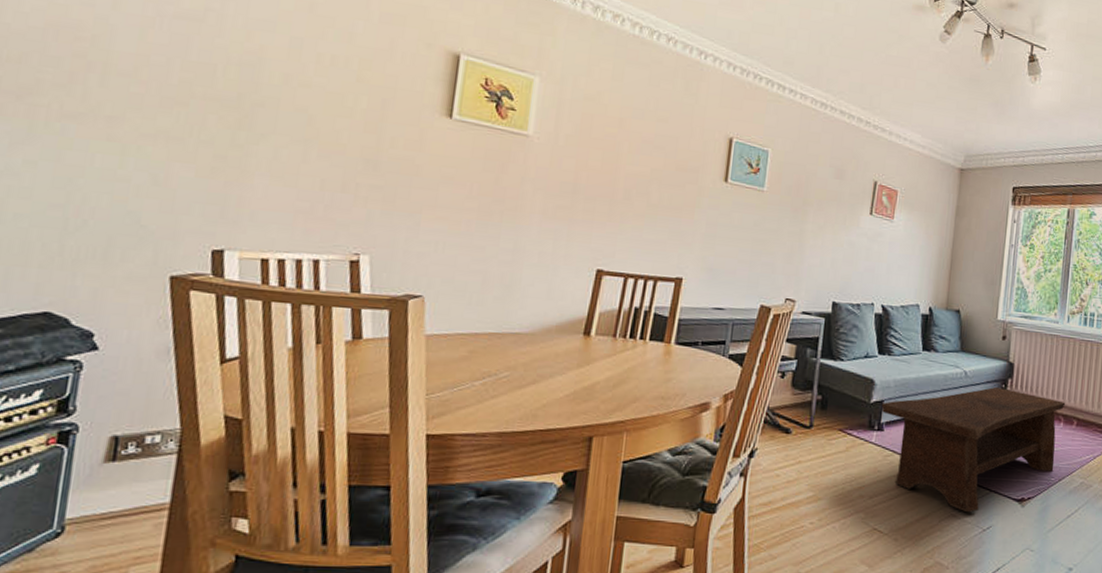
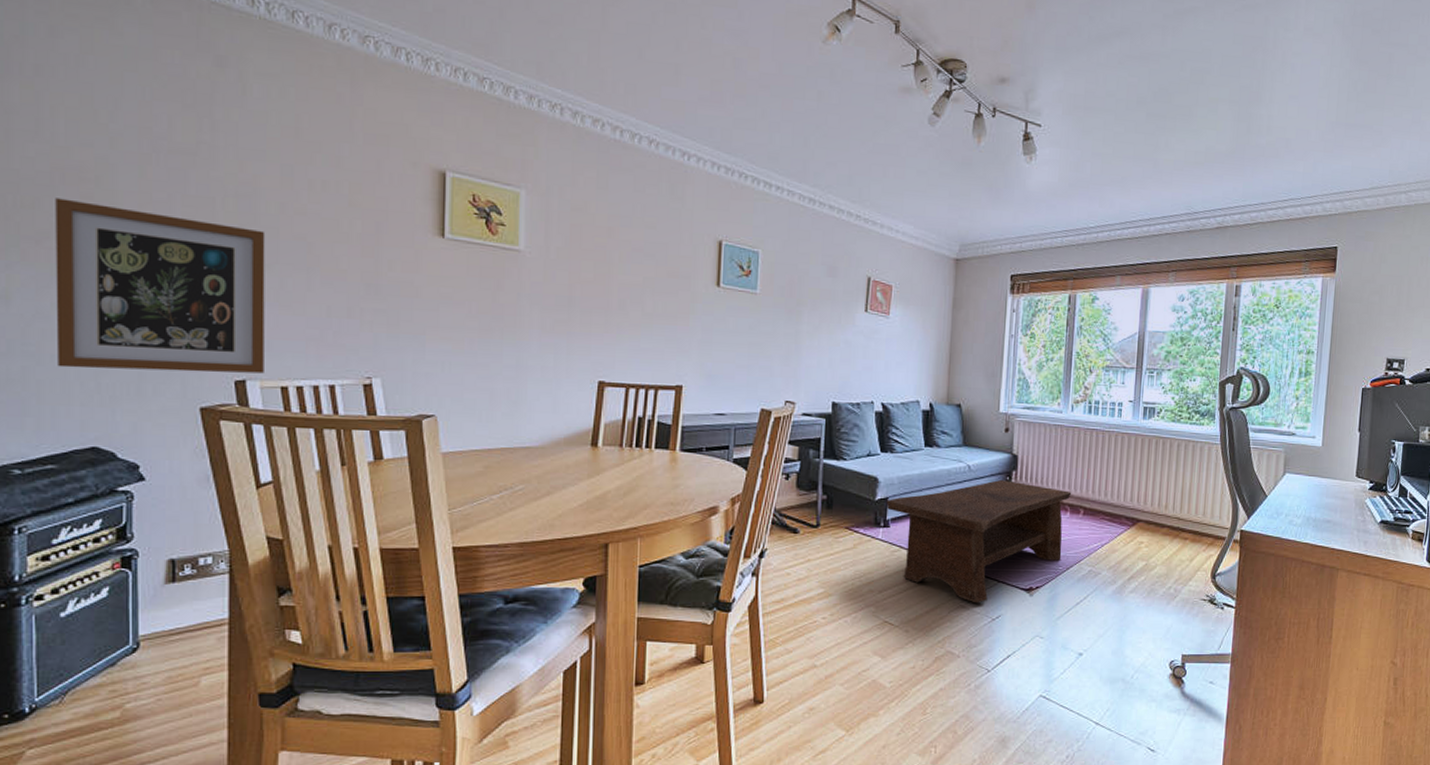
wall art: none [19,54,266,244] -> present [55,198,266,374]

